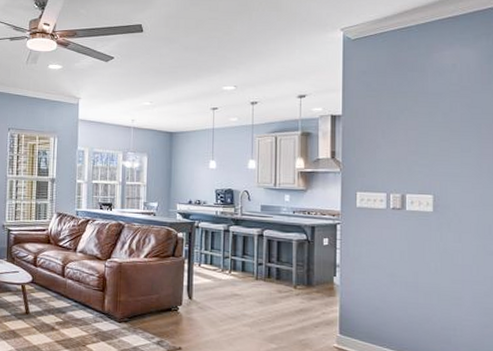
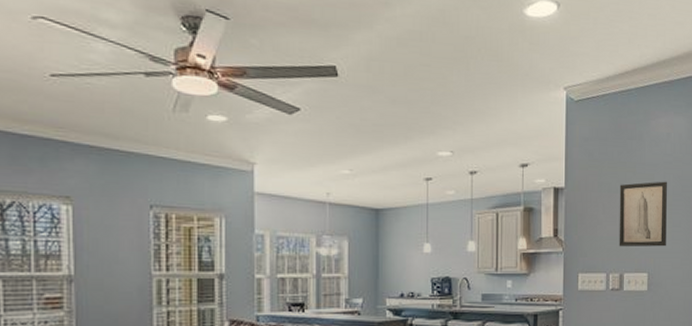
wall art: none [400,109,454,171] -> present [619,181,667,247]

